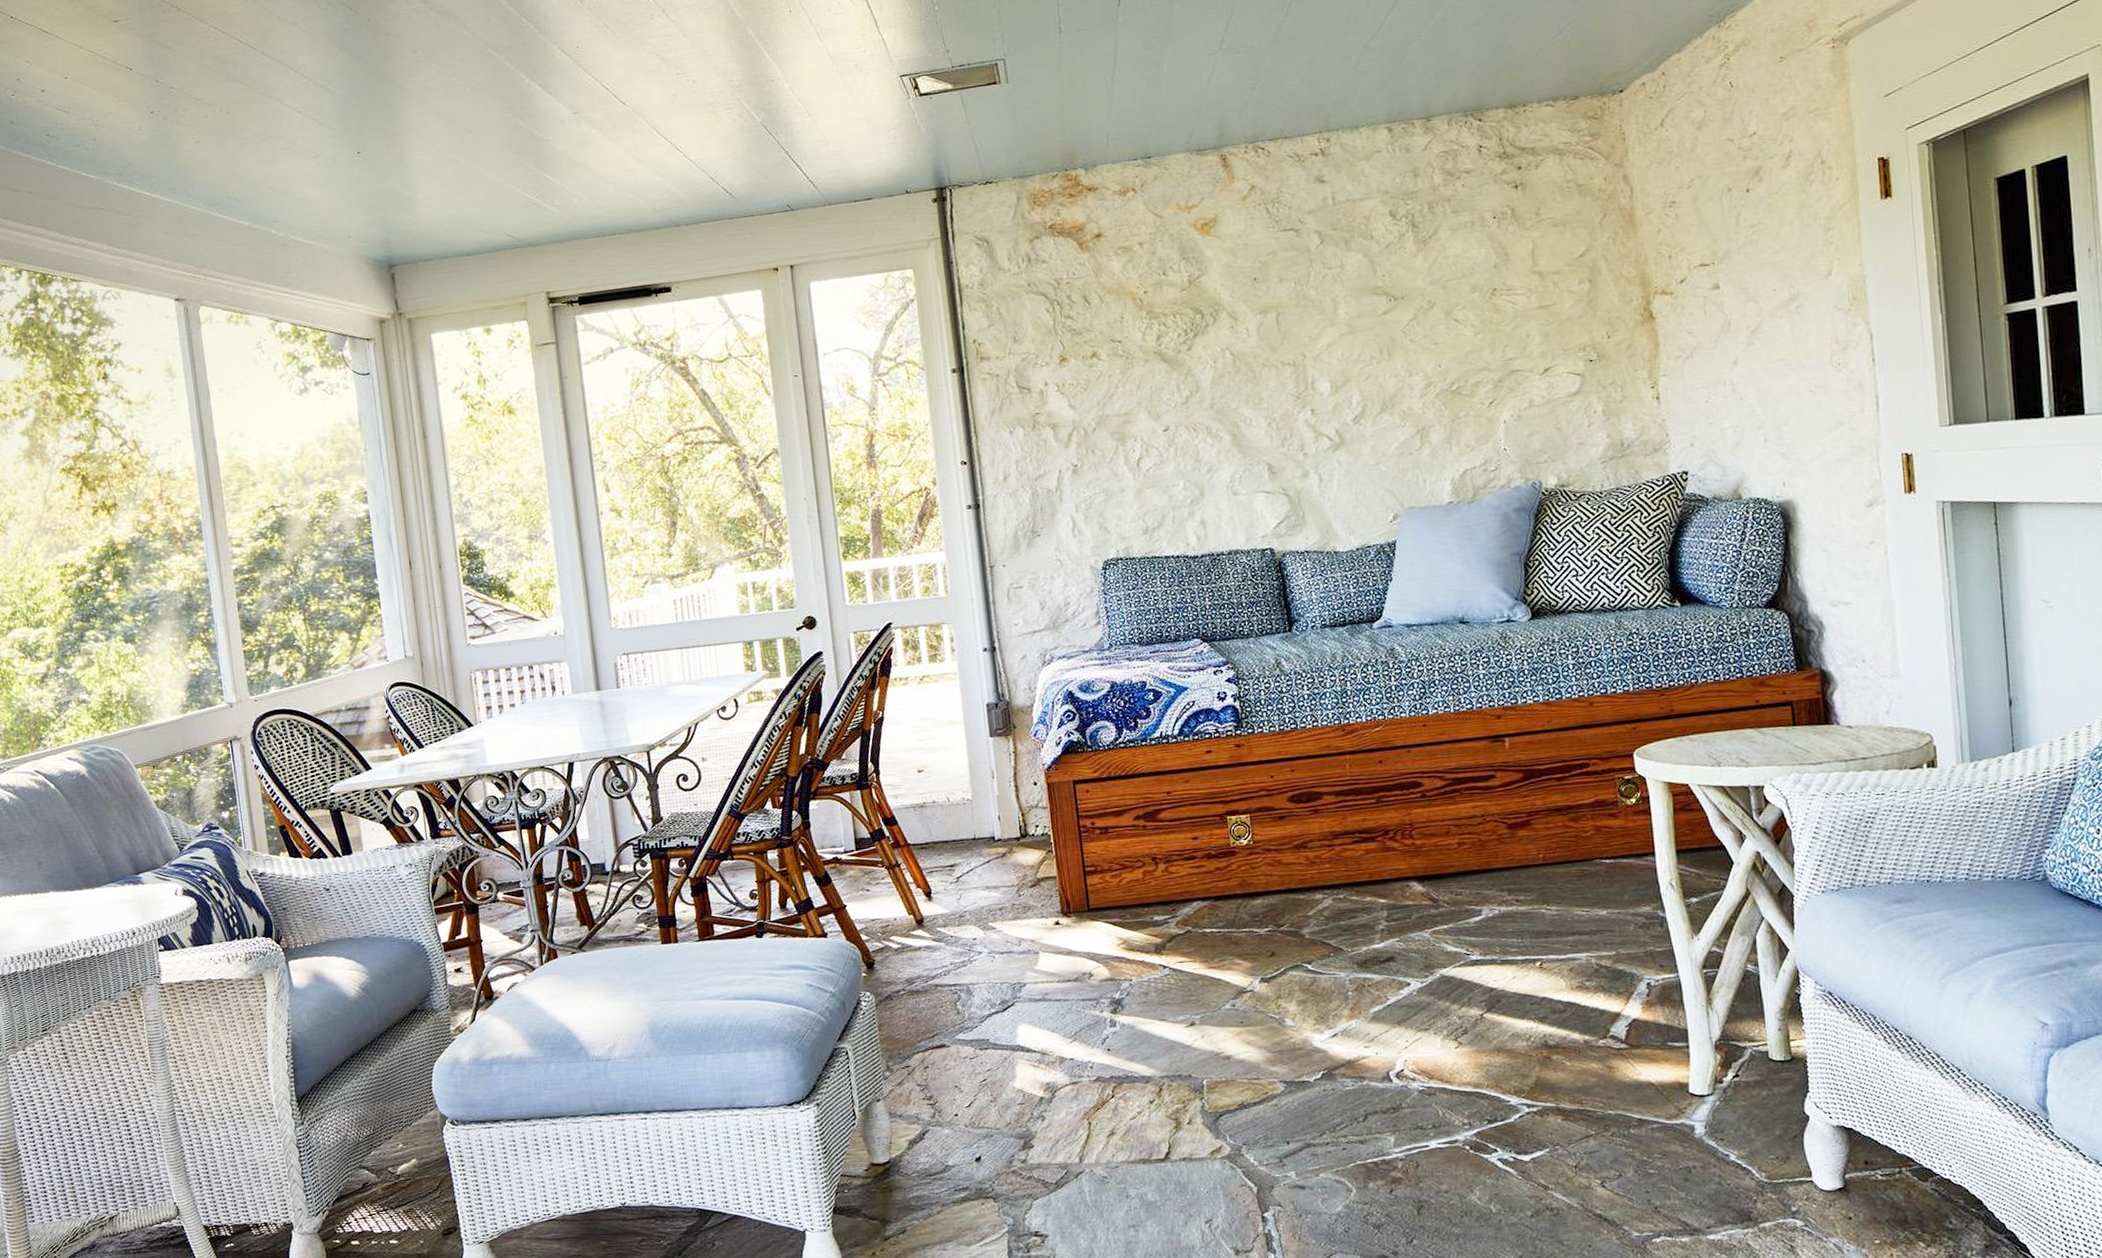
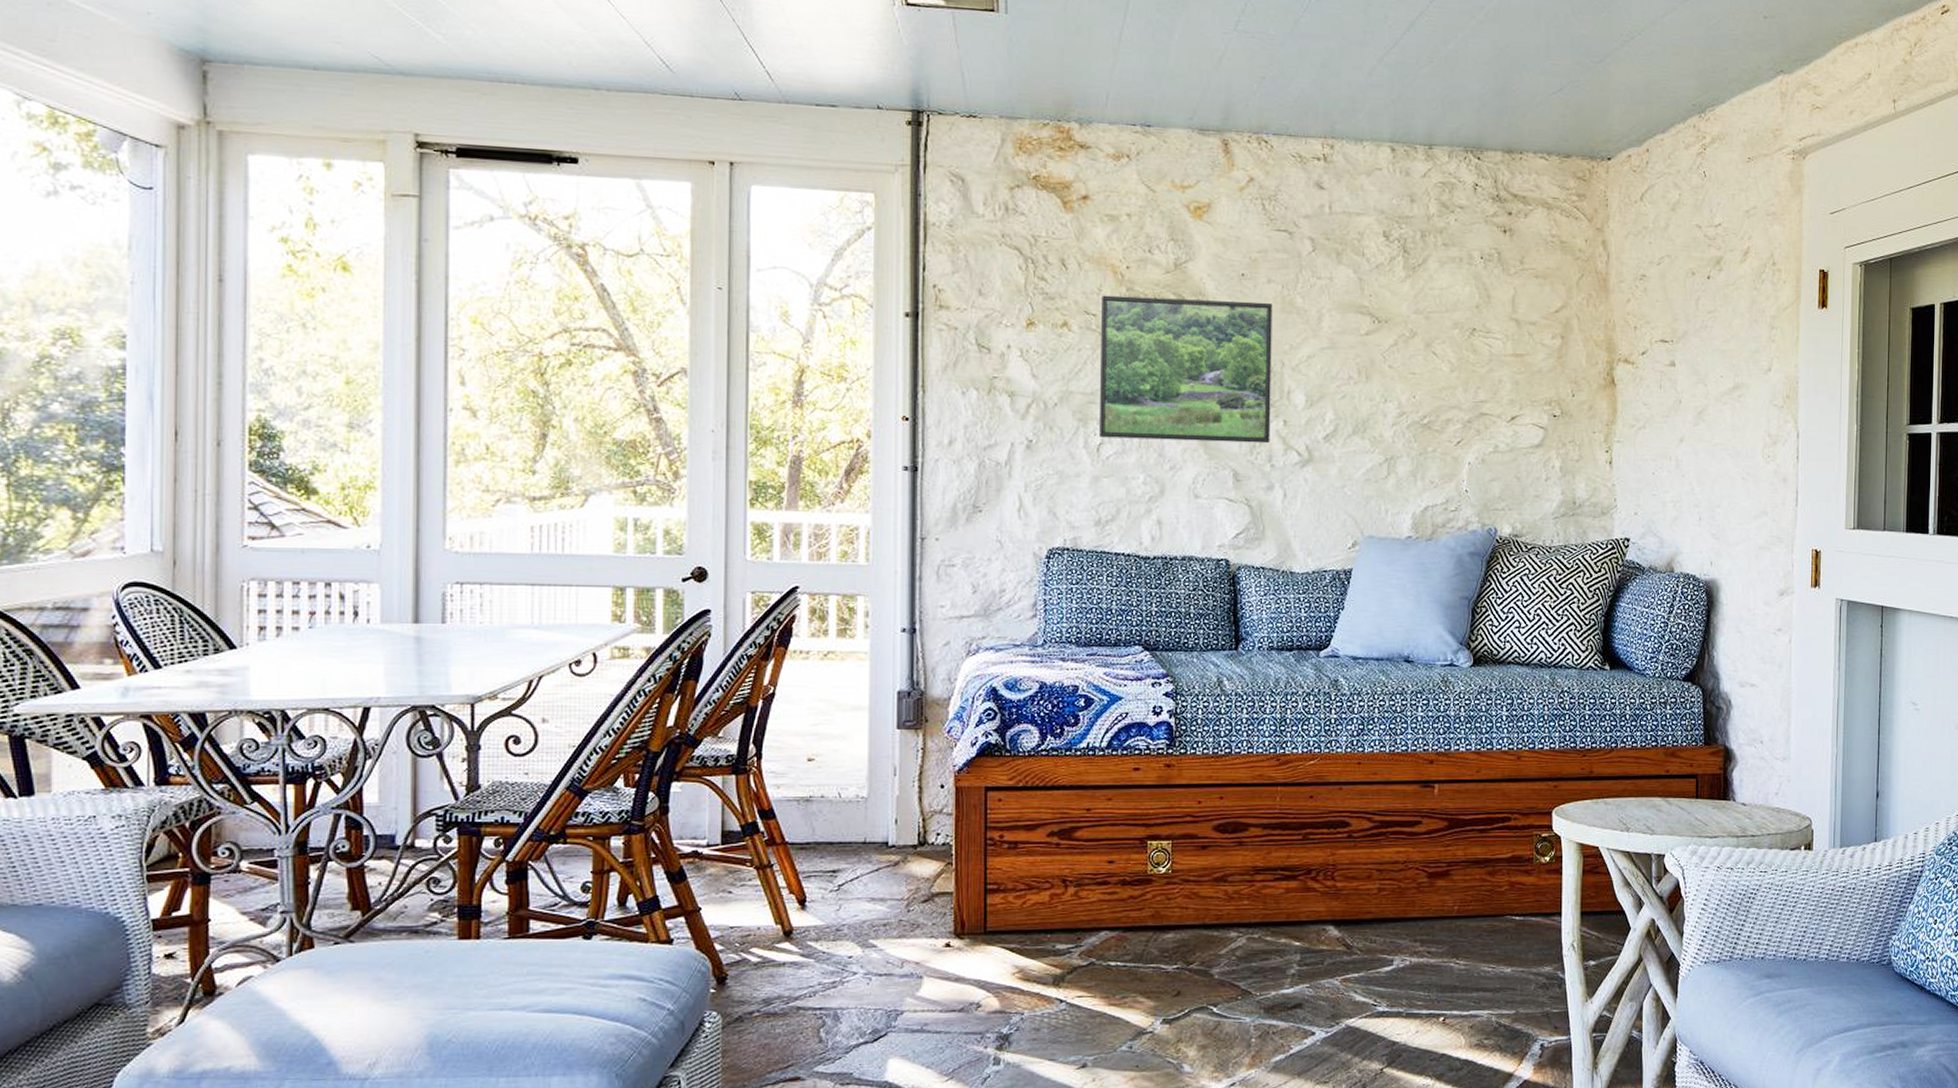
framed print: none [1125,300,1300,453] -> present [1100,295,1273,444]

